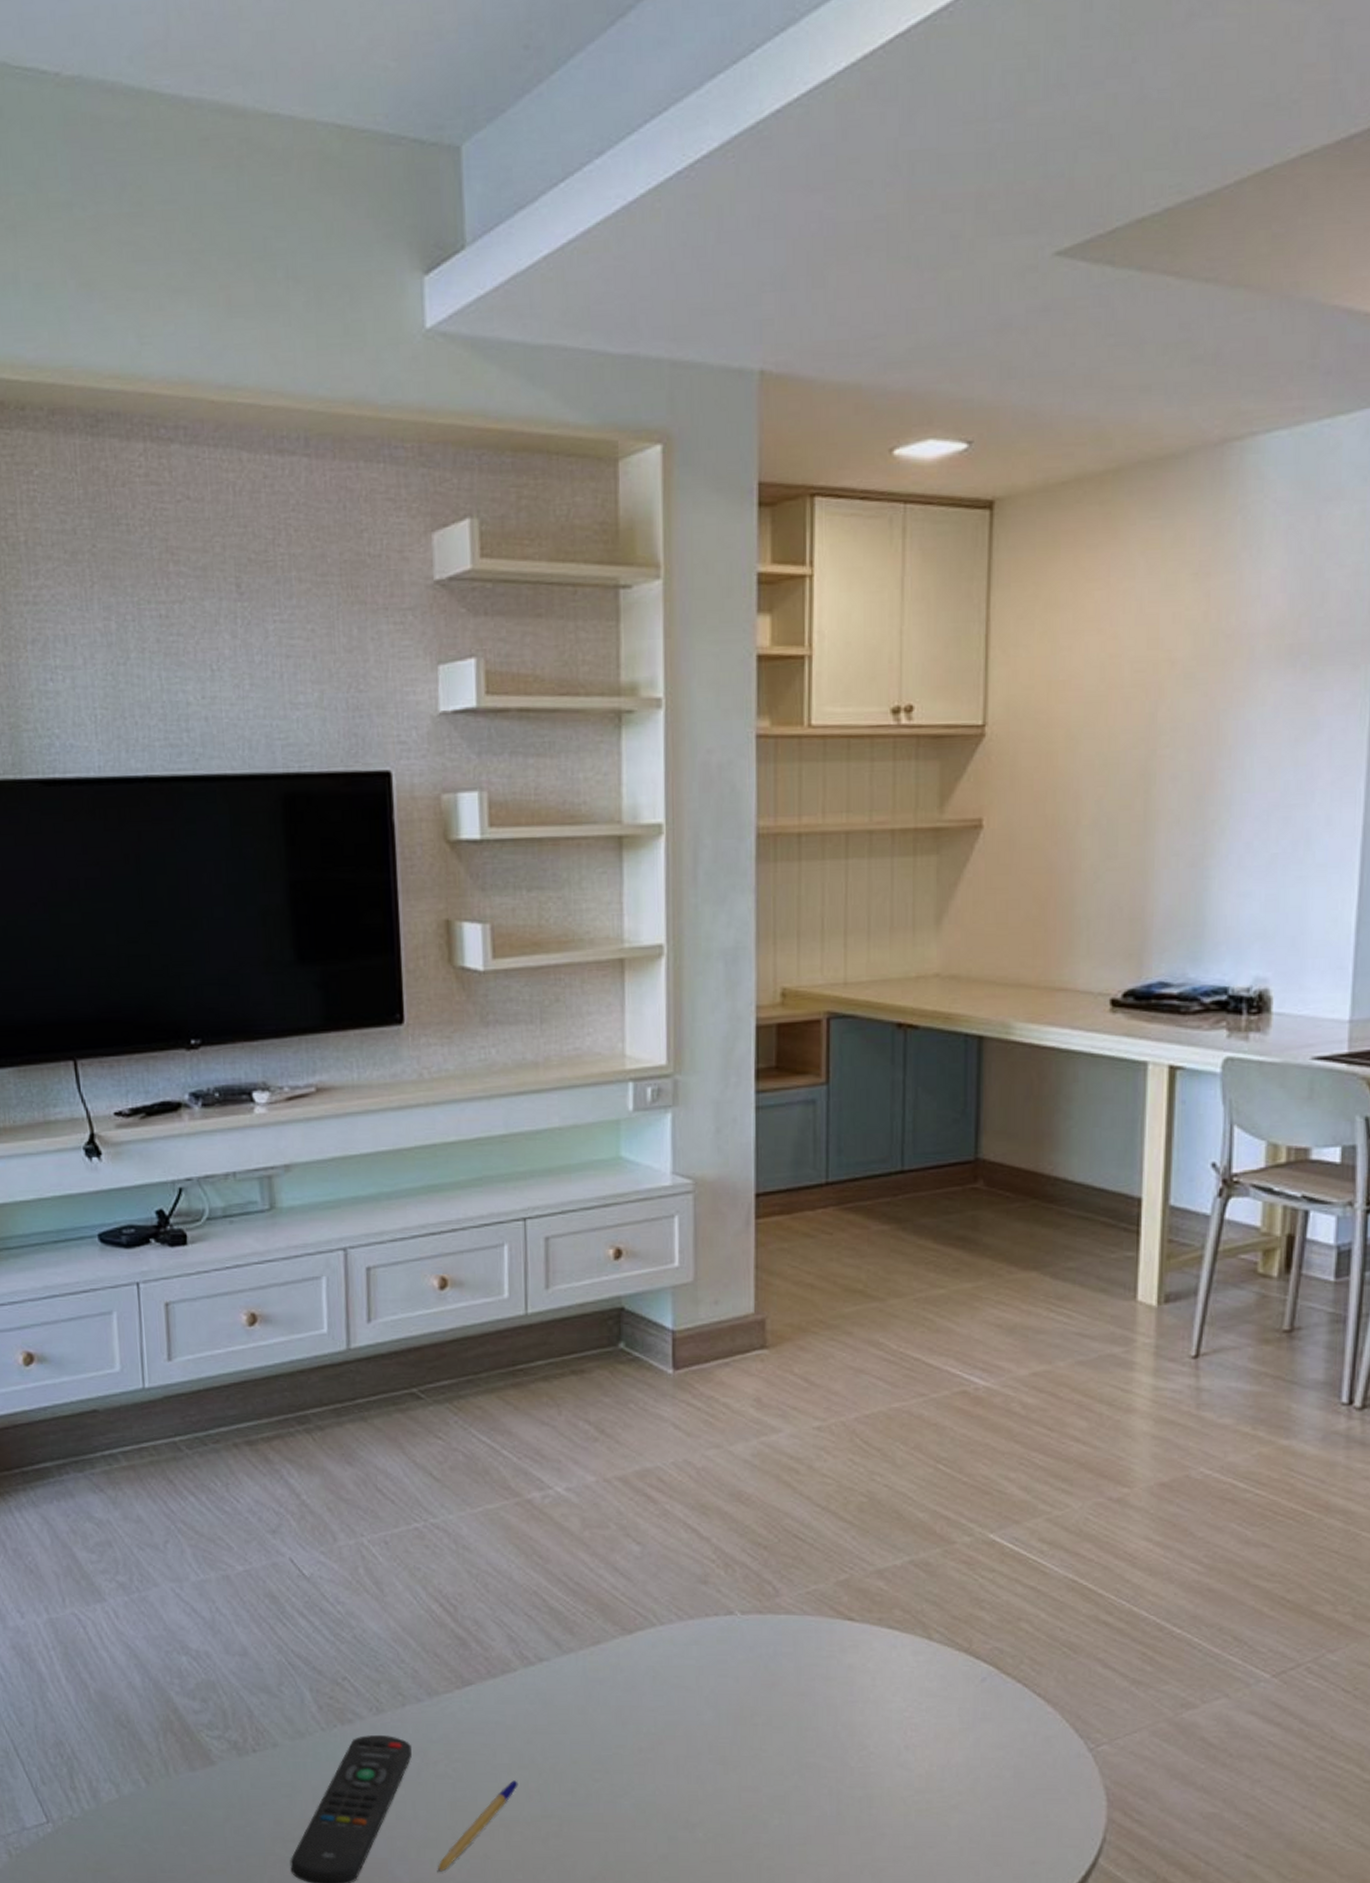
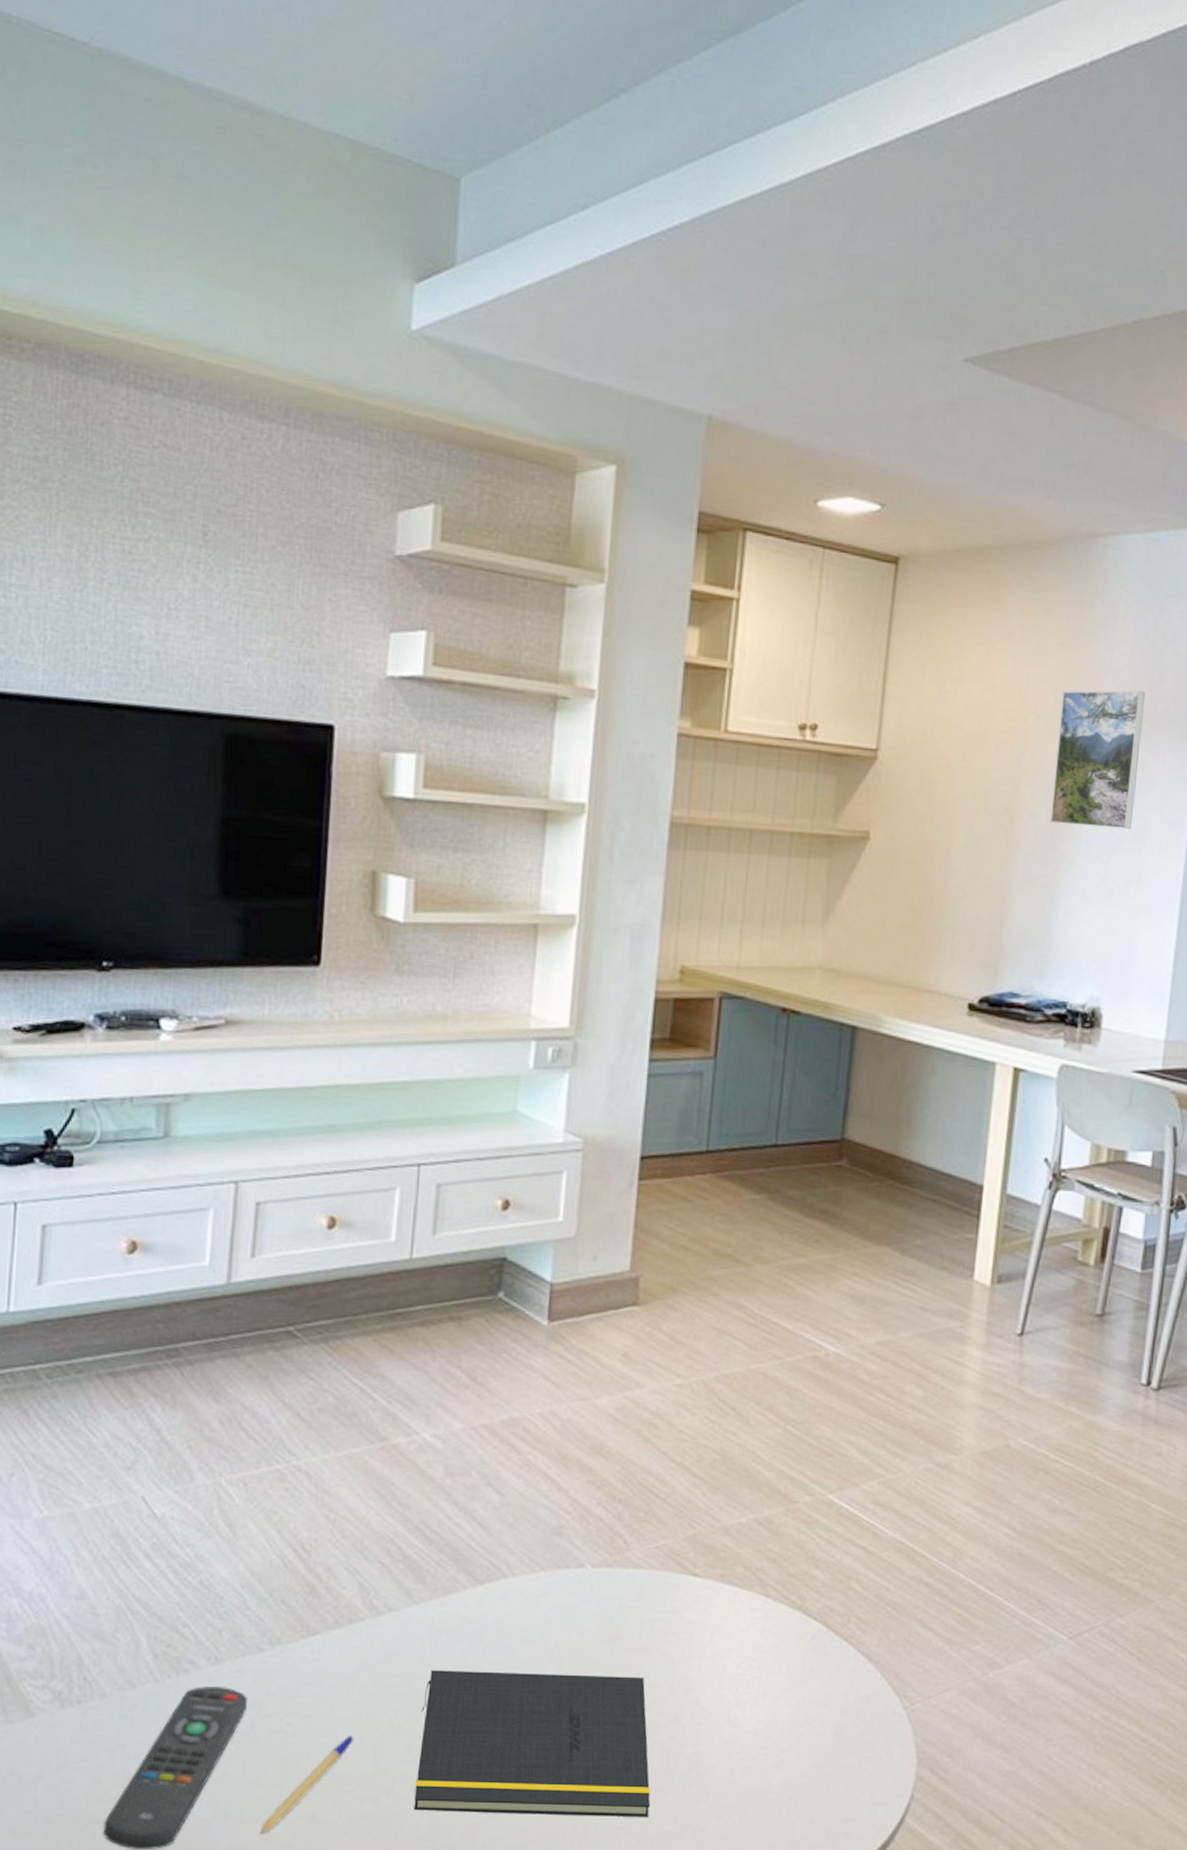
notepad: none [582,1717,824,1858] -> present [414,1670,651,1817]
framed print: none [1195,617,1303,785] -> present [1050,690,1145,830]

